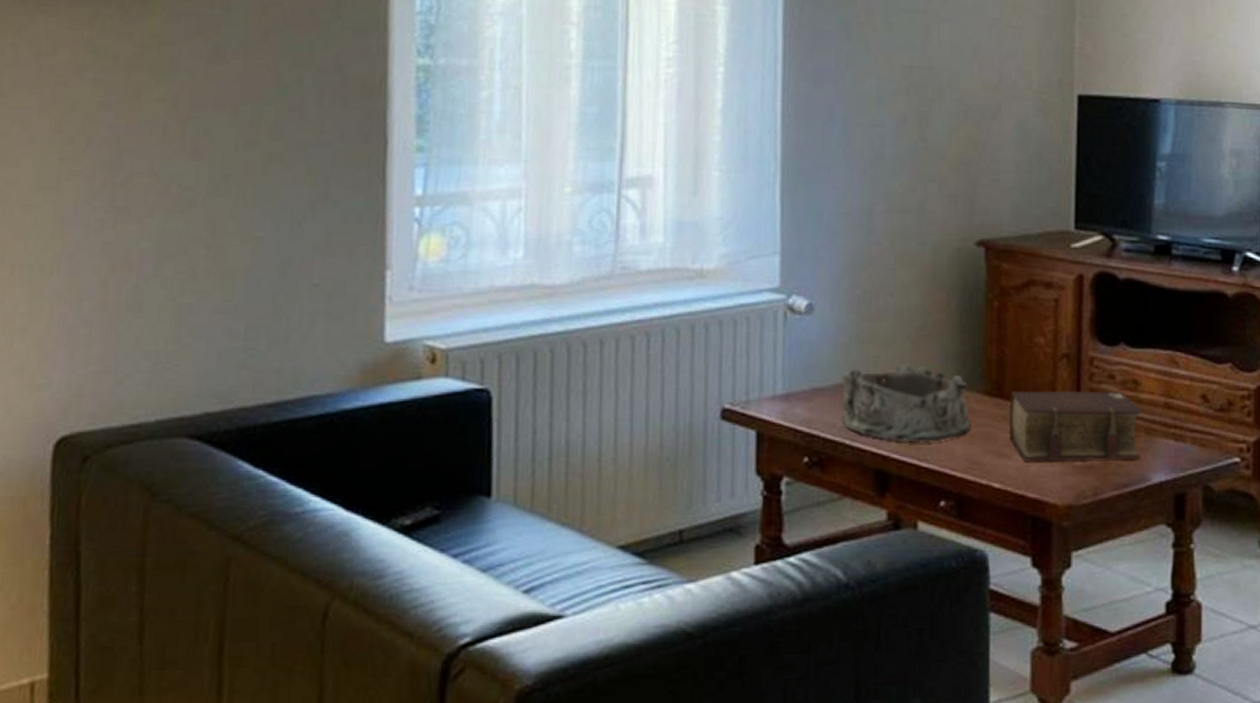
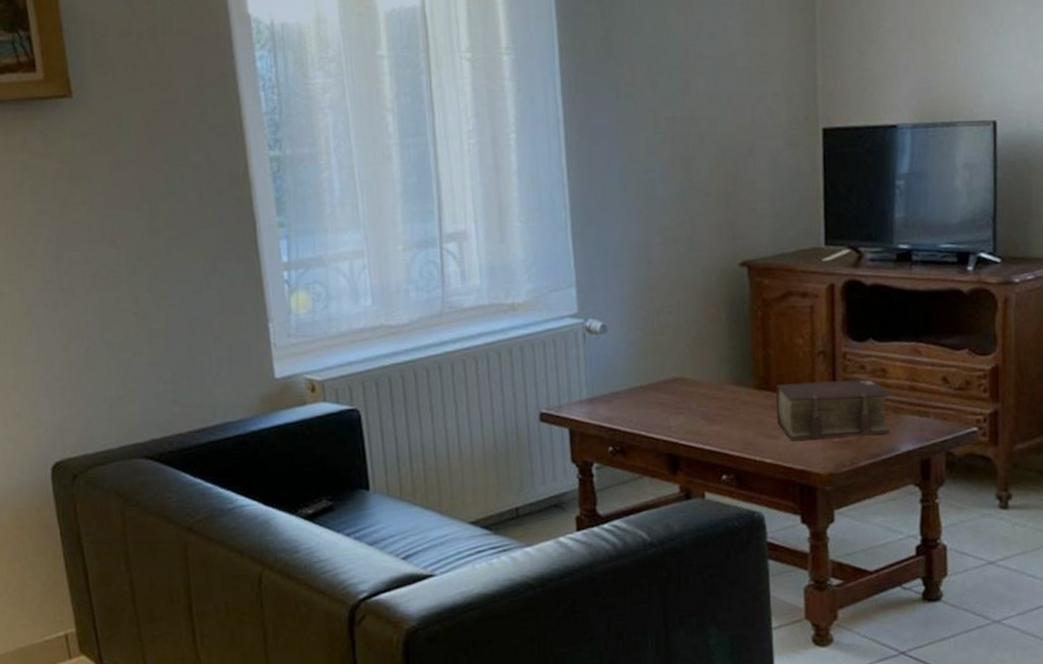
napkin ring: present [841,364,971,442] -> none [635,368,744,431]

